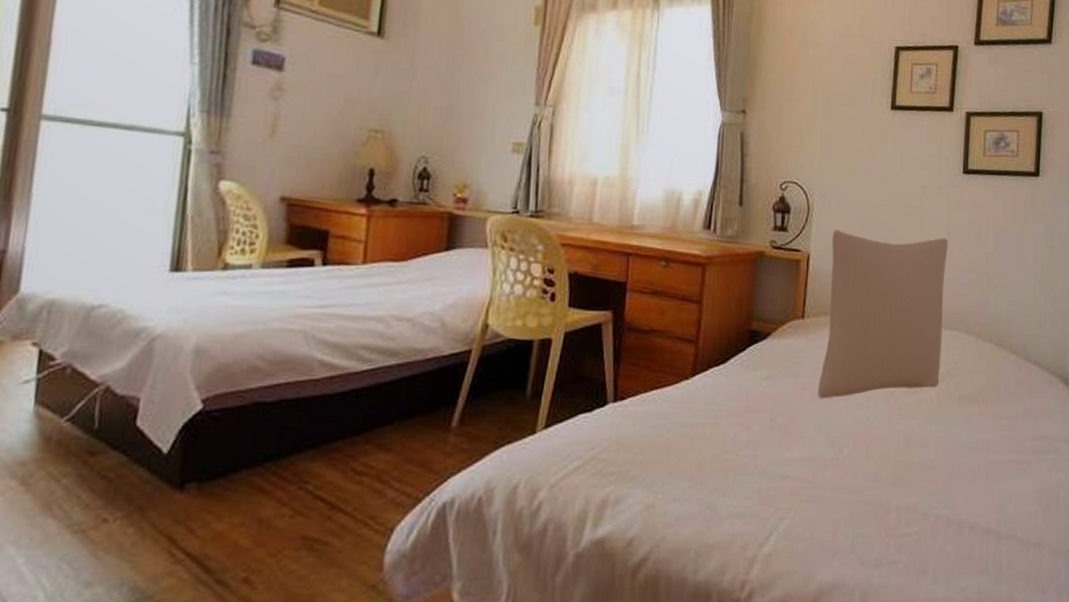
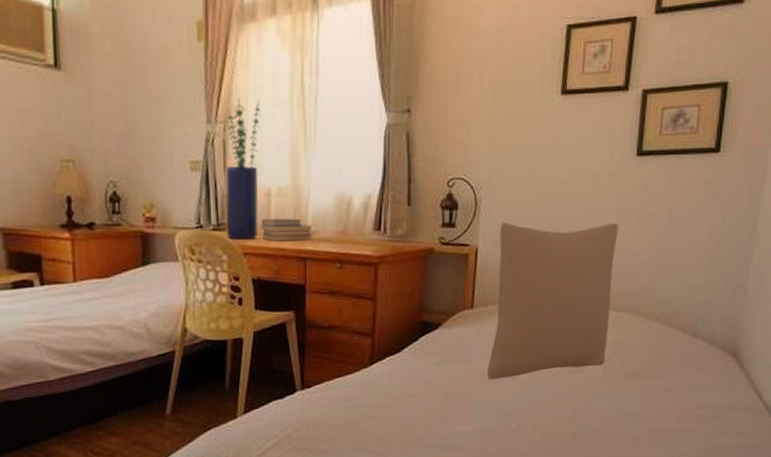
vase: none [545,84,594,230] -> present [225,98,261,240]
books: none [583,208,639,235] -> present [261,218,313,242]

